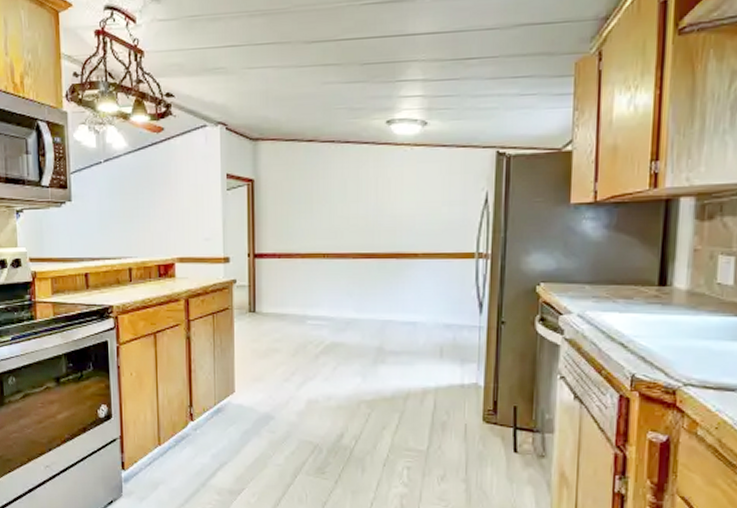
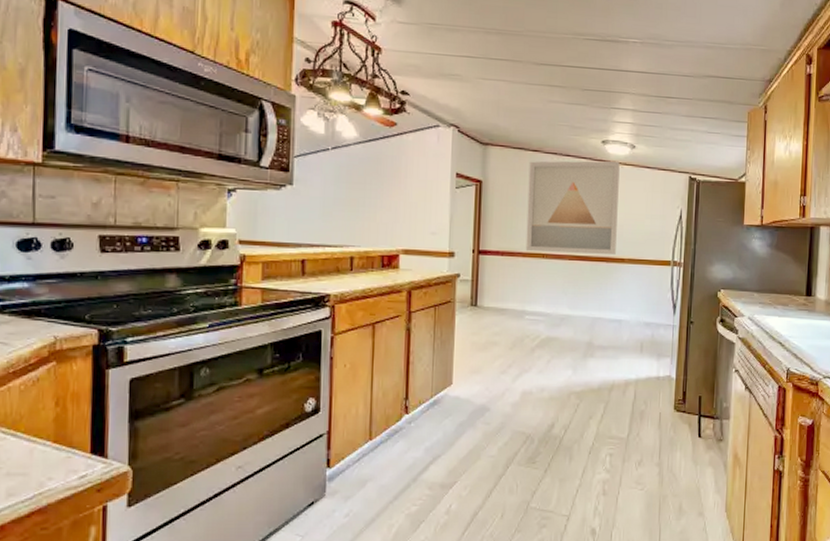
wall art: none [304,142,409,252] -> present [525,160,620,256]

